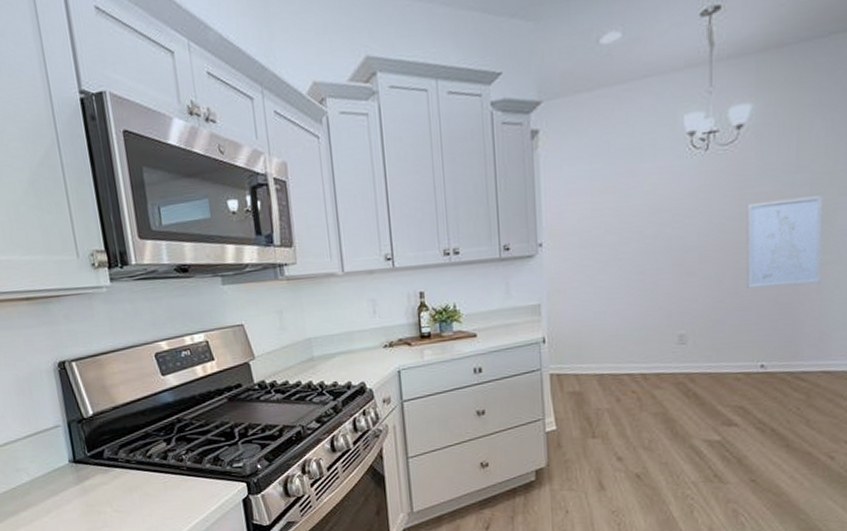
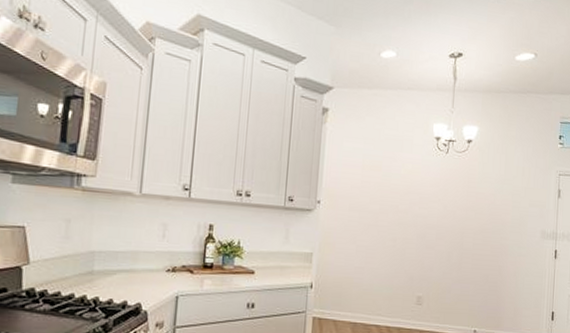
wall art: present [746,195,823,288] -> none [468,200,520,270]

